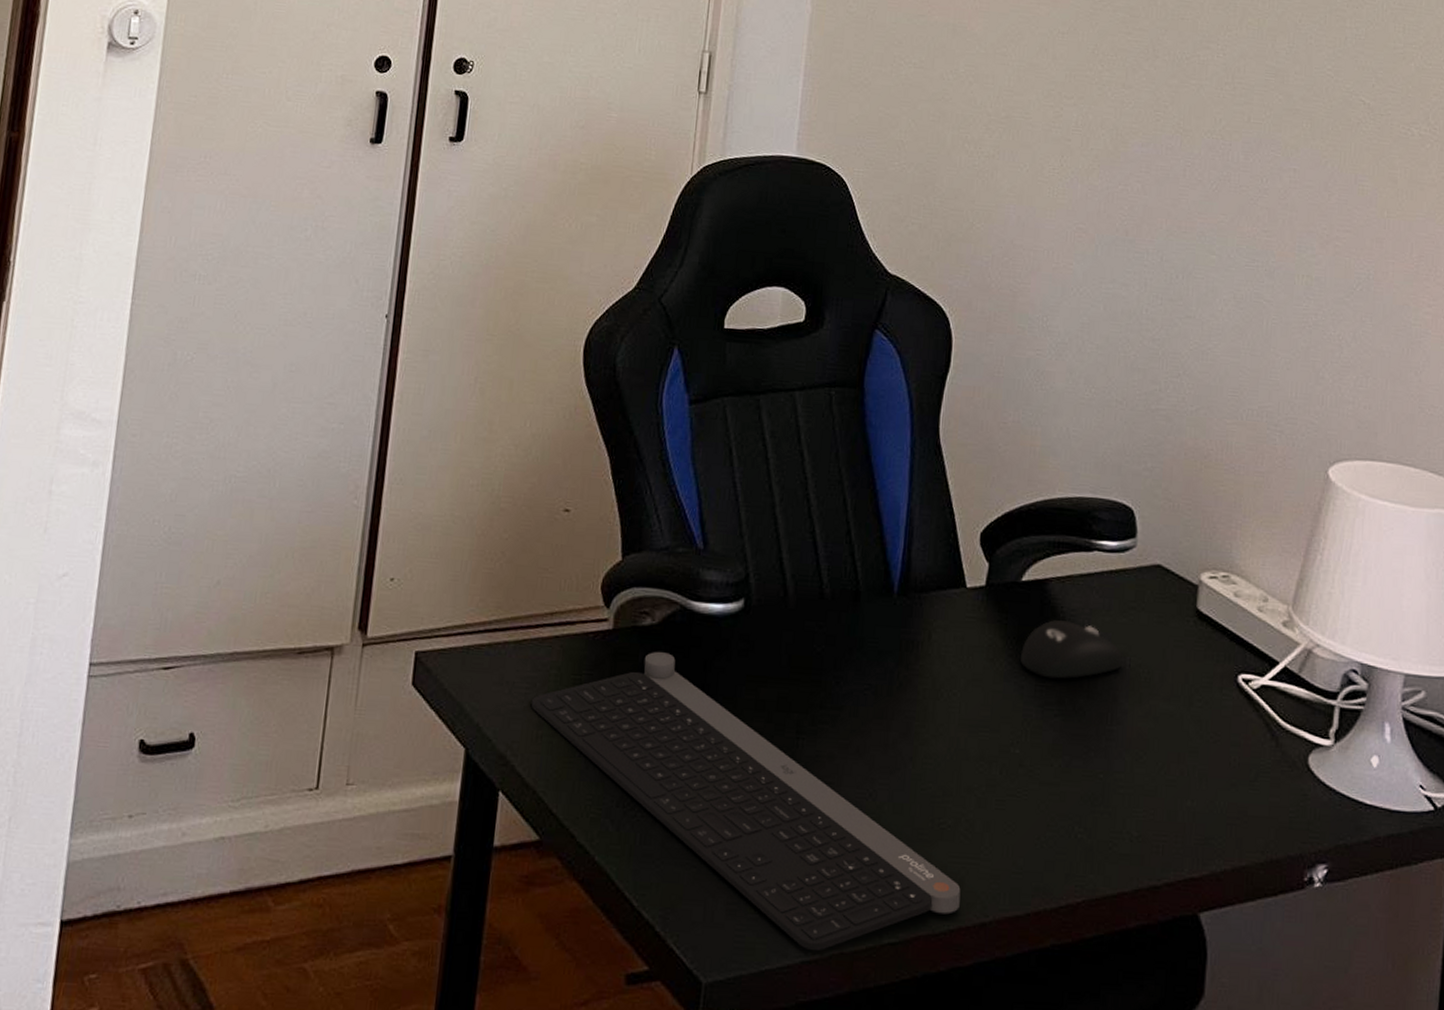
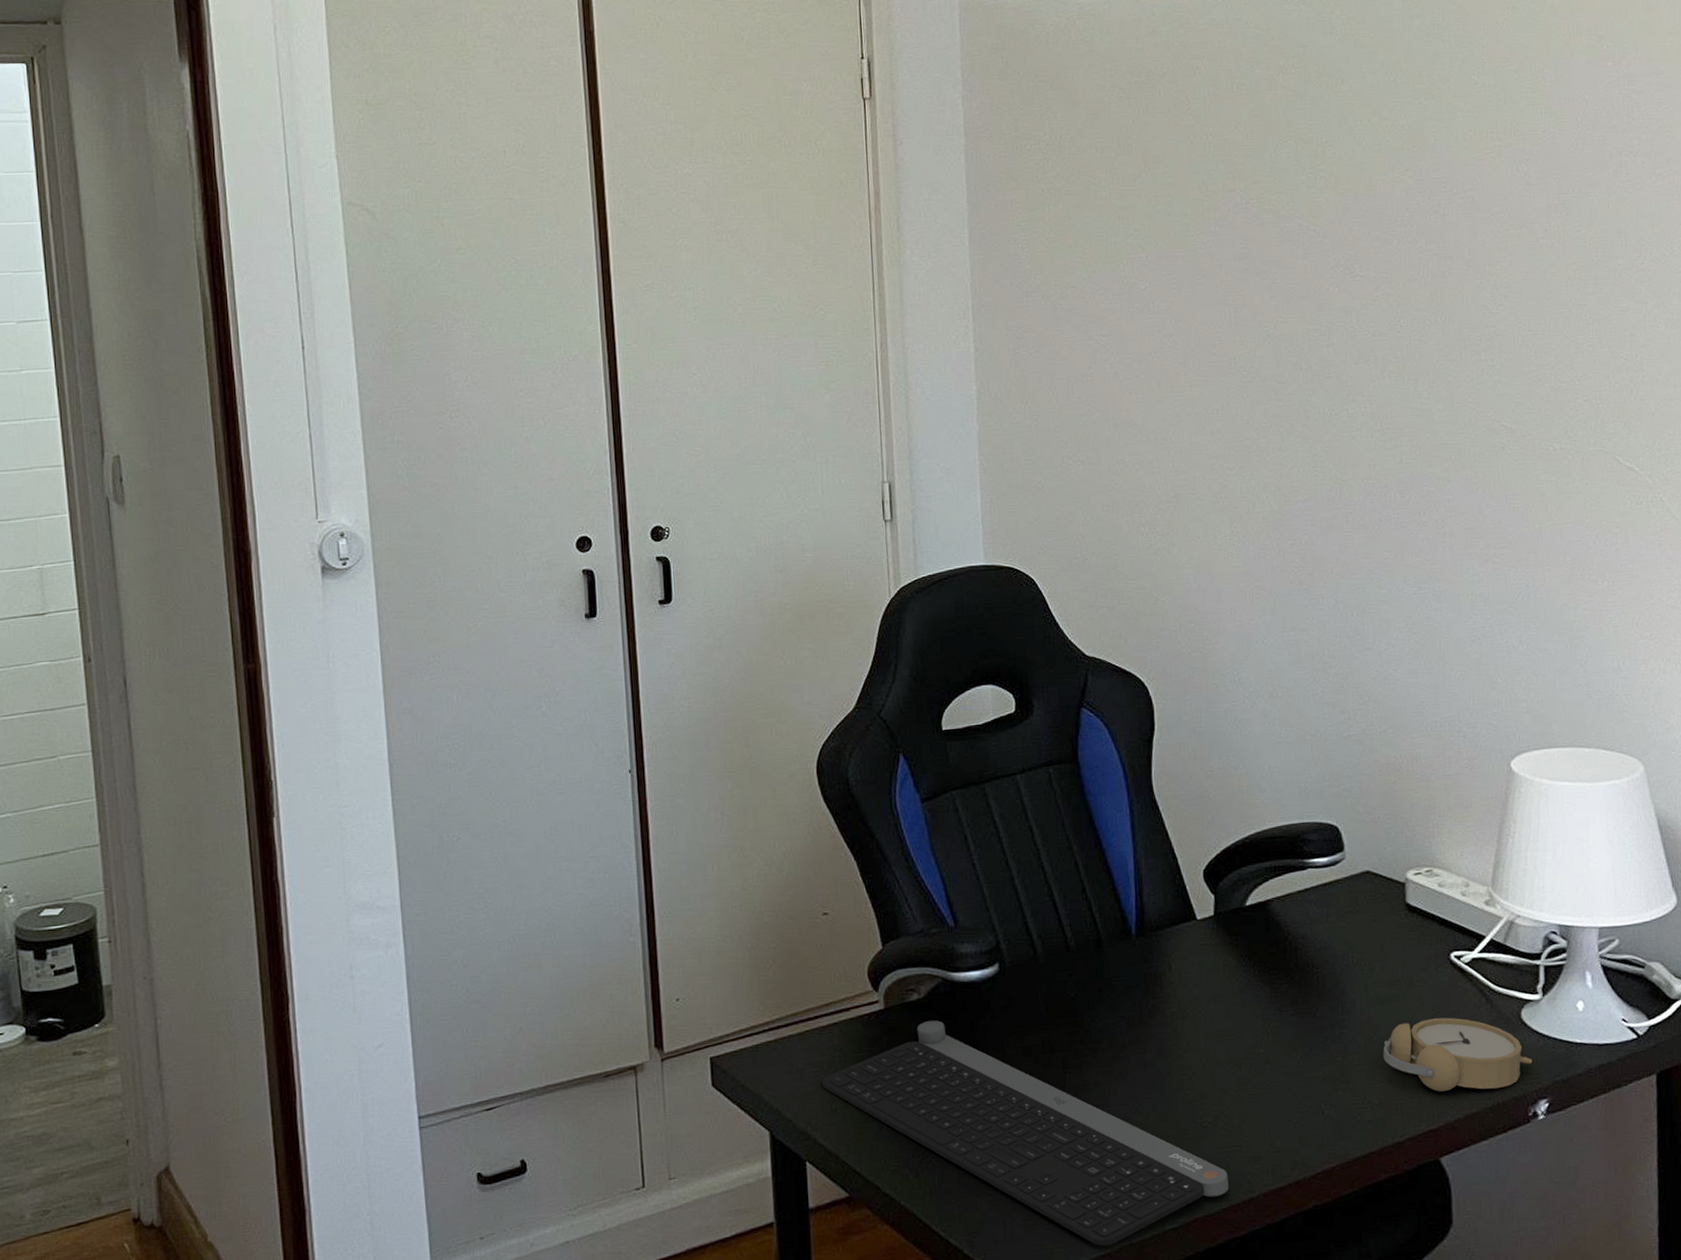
computer mouse: present [1020,620,1123,679] -> none [1253,932,1346,985]
alarm clock: none [1150,746,1315,842] -> present [1383,1017,1533,1092]

